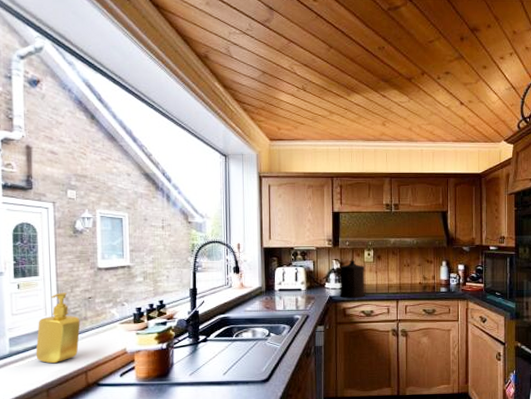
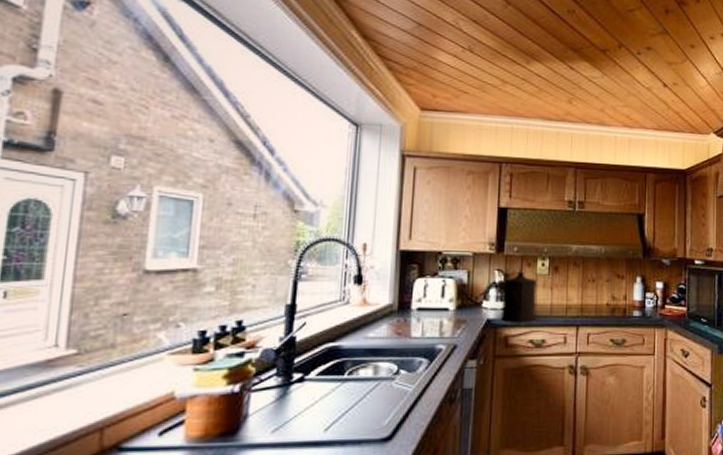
soap dispenser: present [35,292,80,364] -> none [17,306,104,417]

